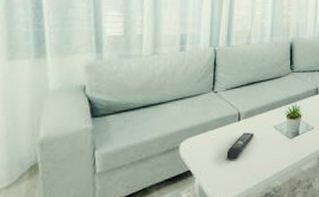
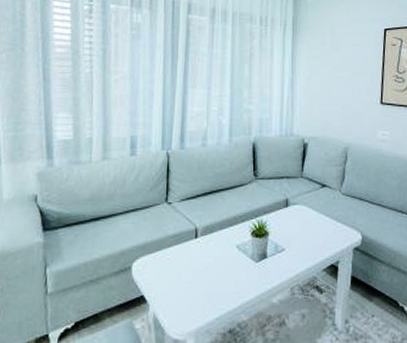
remote control: present [226,132,254,160] -> none [183,252,214,286]

